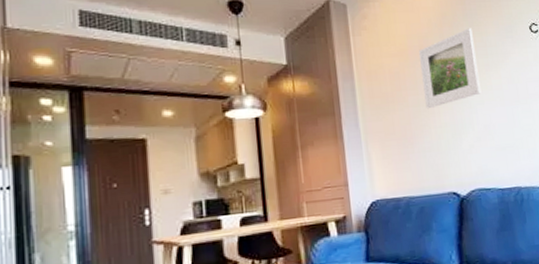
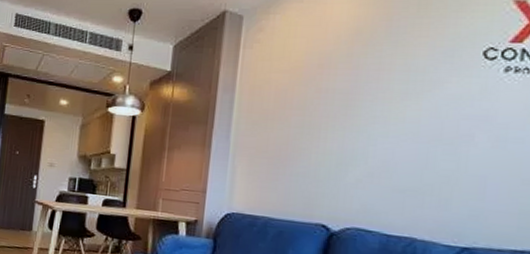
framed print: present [419,28,482,109] -> none [311,48,394,133]

